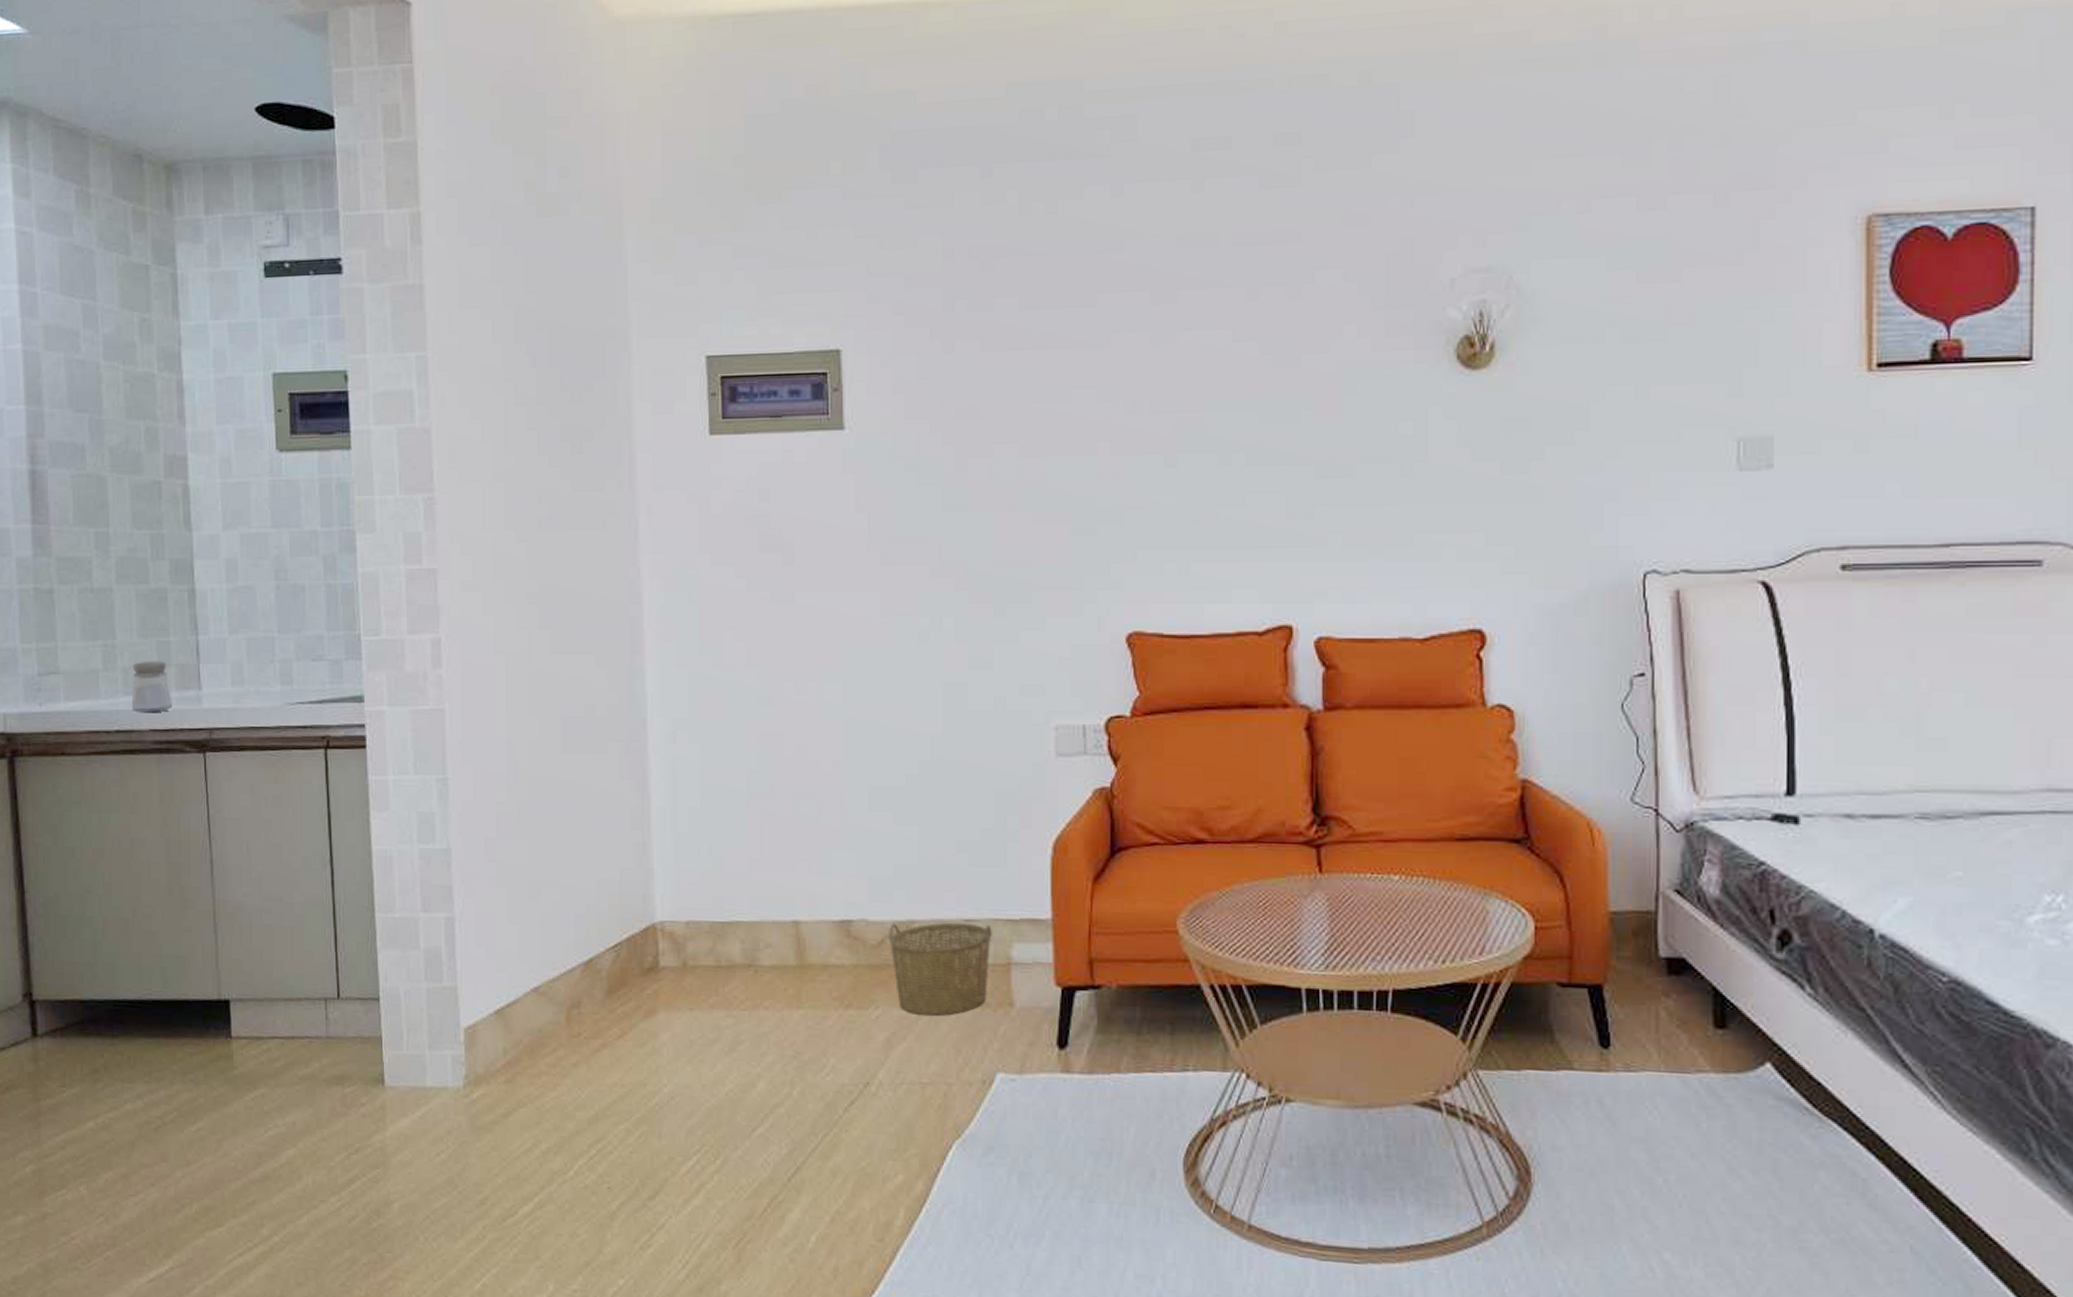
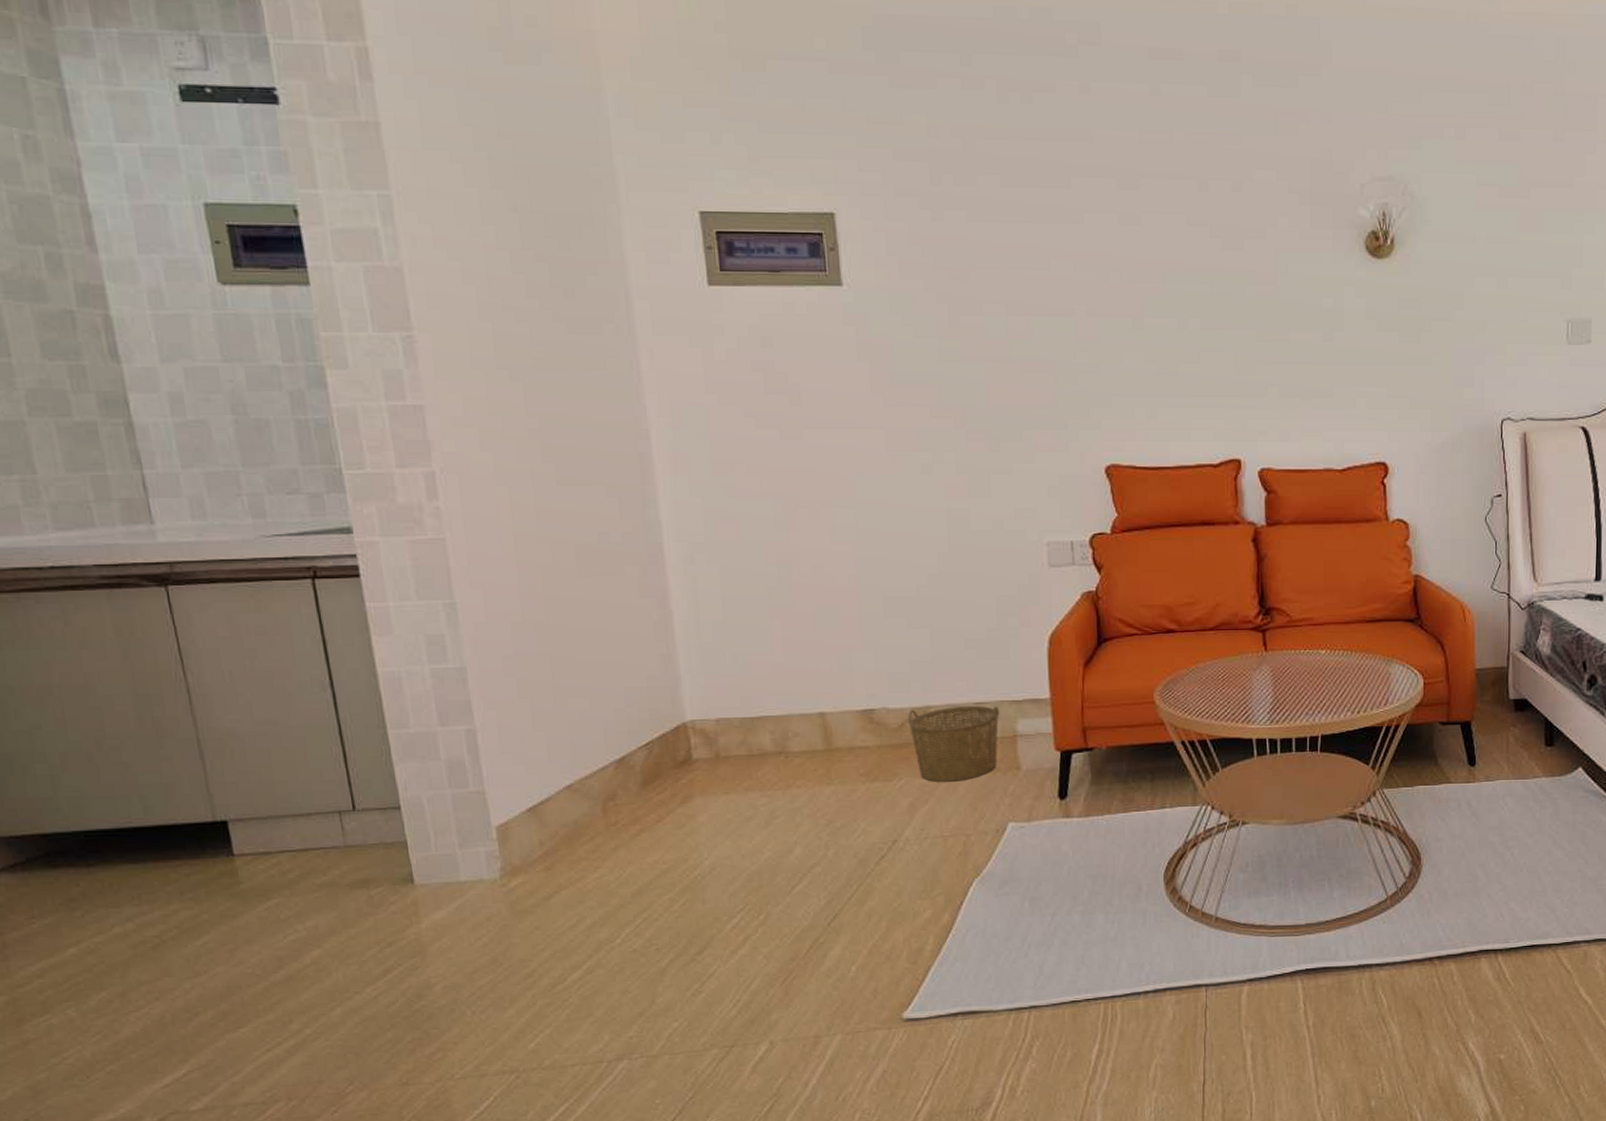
salt shaker: present [131,661,173,713] -> none [62,495,120,548]

